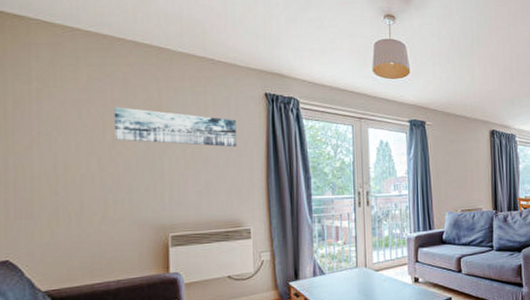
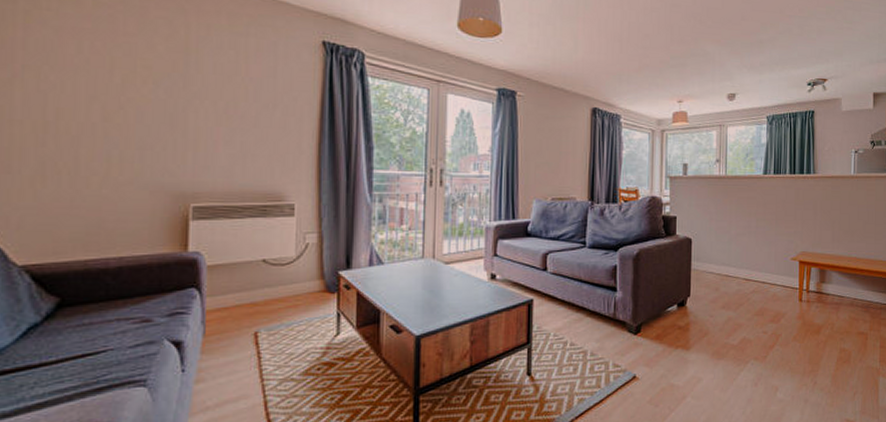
wall art: present [114,107,237,147] -> none [125,42,284,104]

